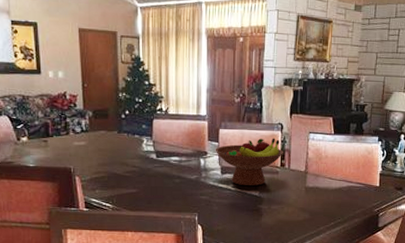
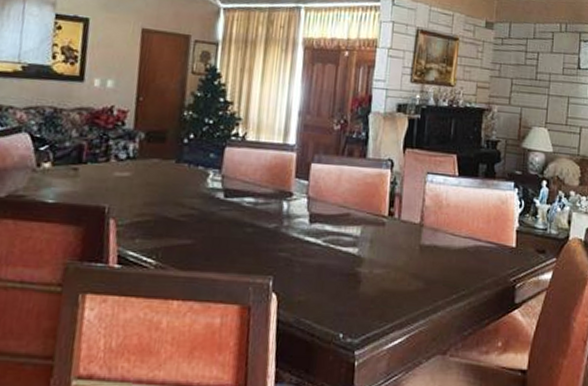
fruit bowl: present [215,138,283,186] -> none [303,178,393,242]

